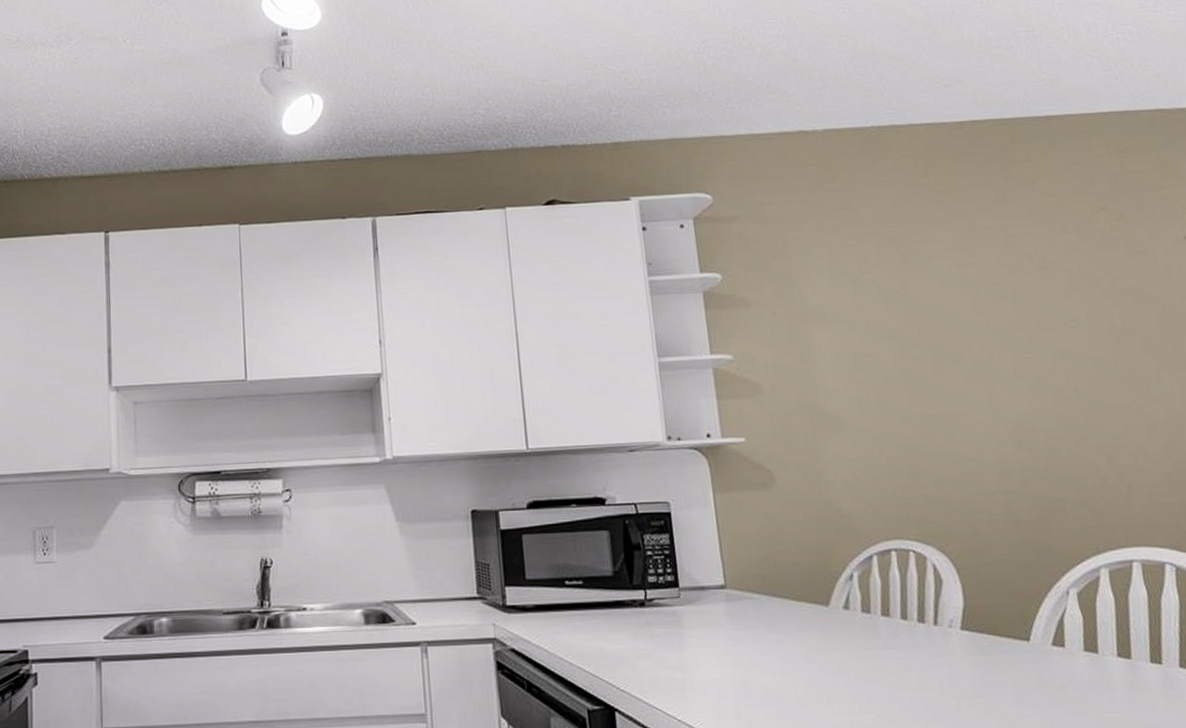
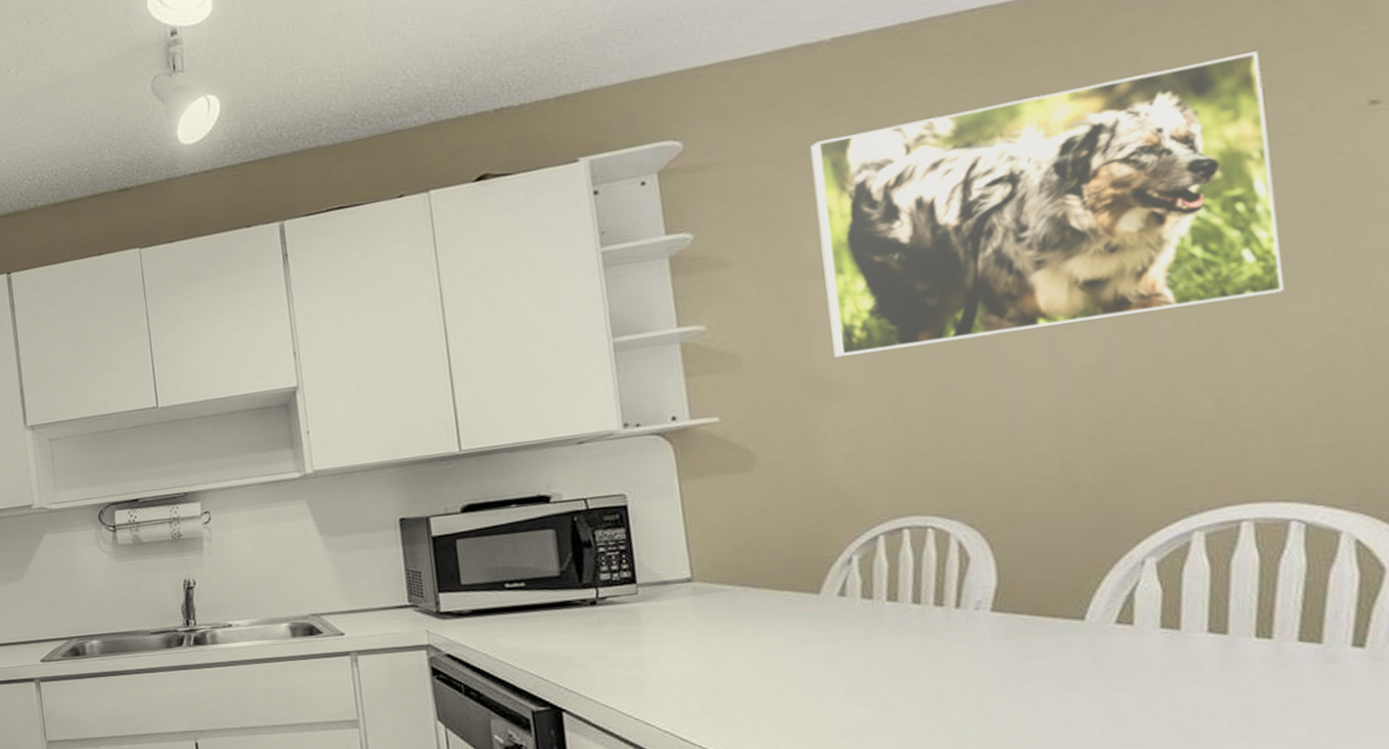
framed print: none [809,188,1145,394] -> present [809,51,1284,357]

